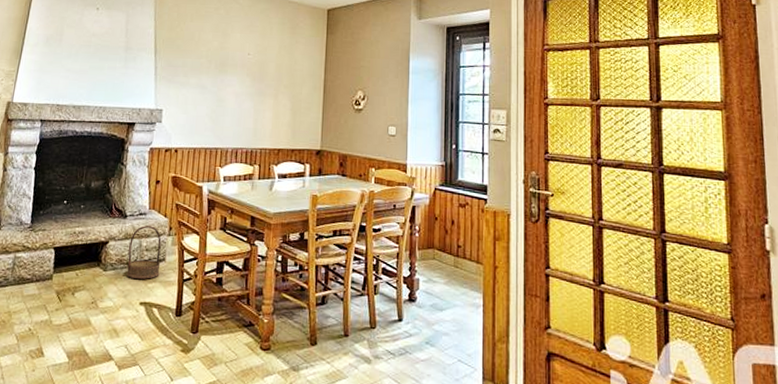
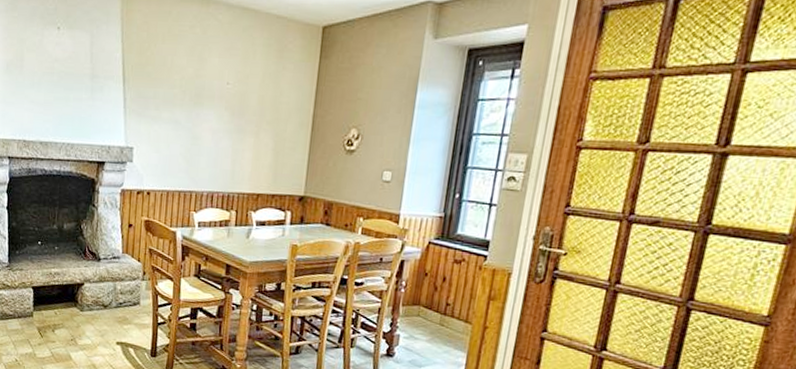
basket: present [126,225,162,279] -> none [103,269,136,321]

